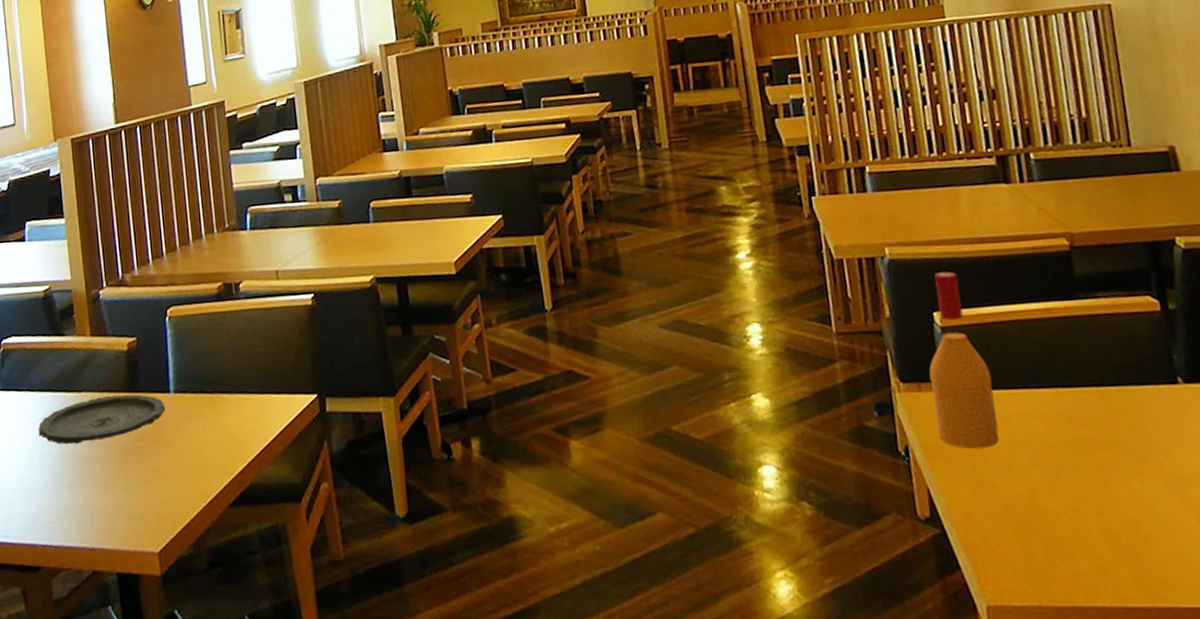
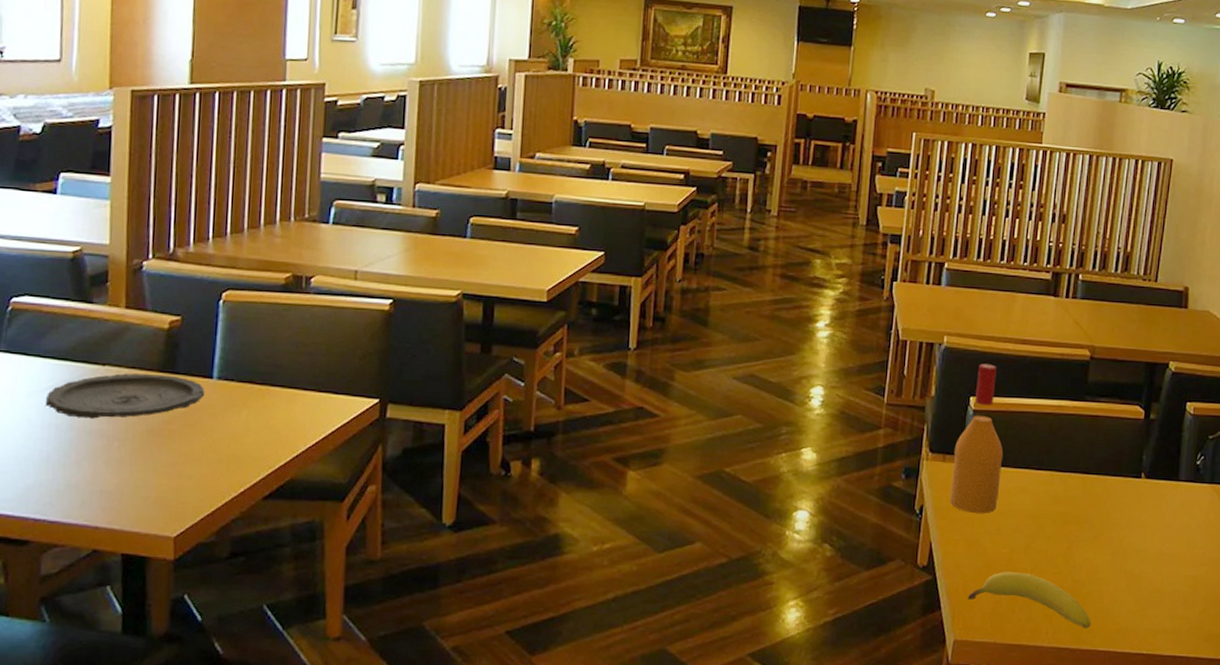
fruit: none [990,515,1163,581] -> present [967,572,1092,629]

